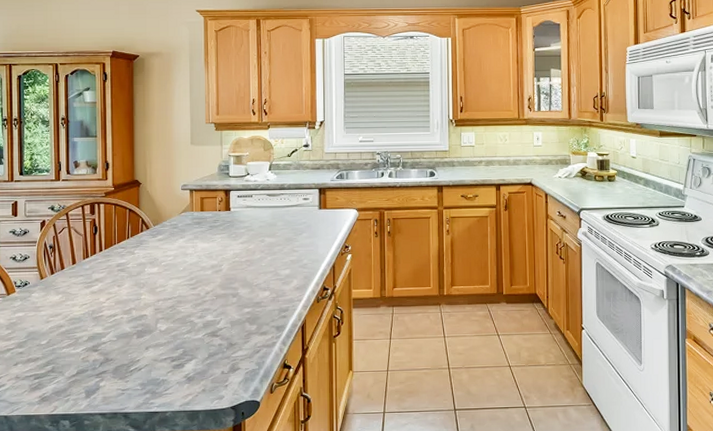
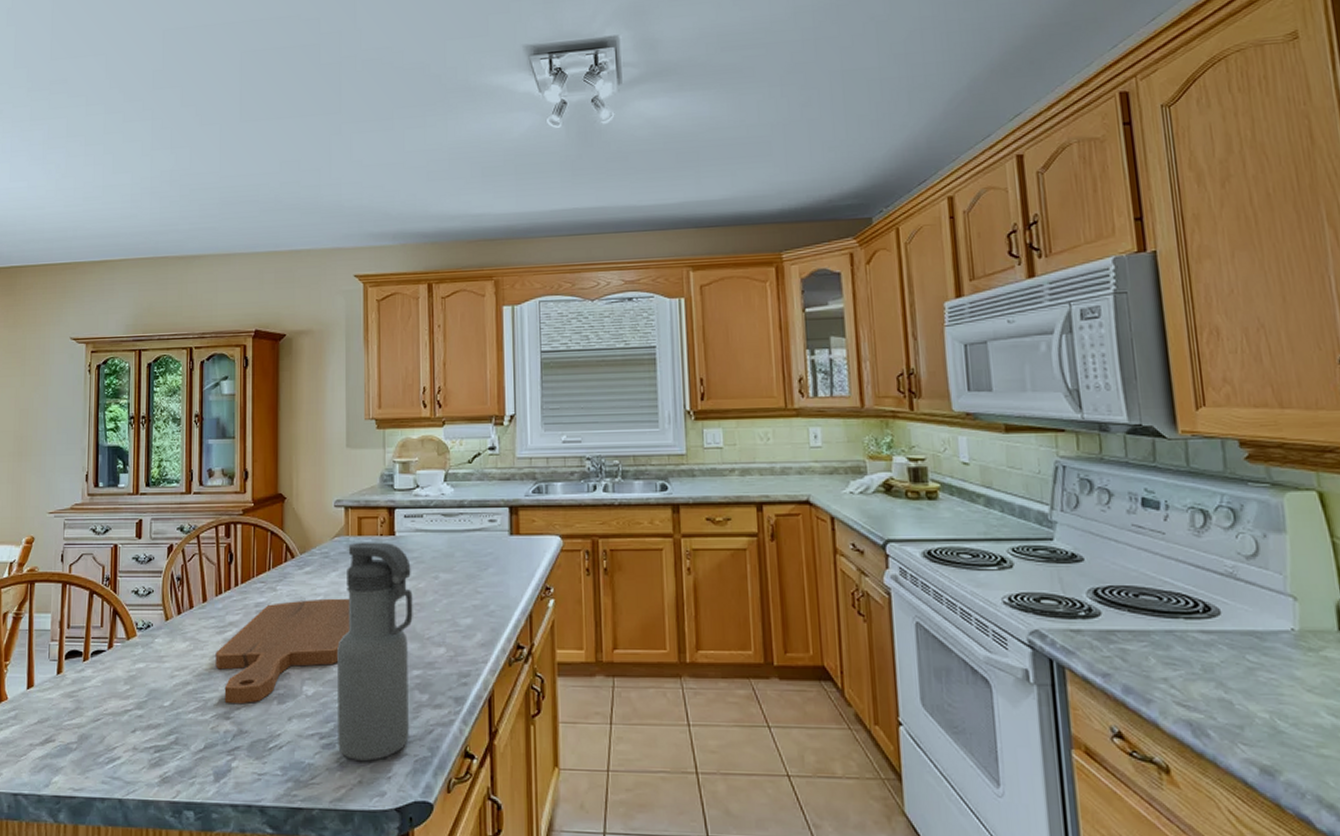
cutting board: none [84,258,195,340] -> present [215,598,350,705]
water bottle: none [185,216,245,375] -> present [337,542,413,761]

